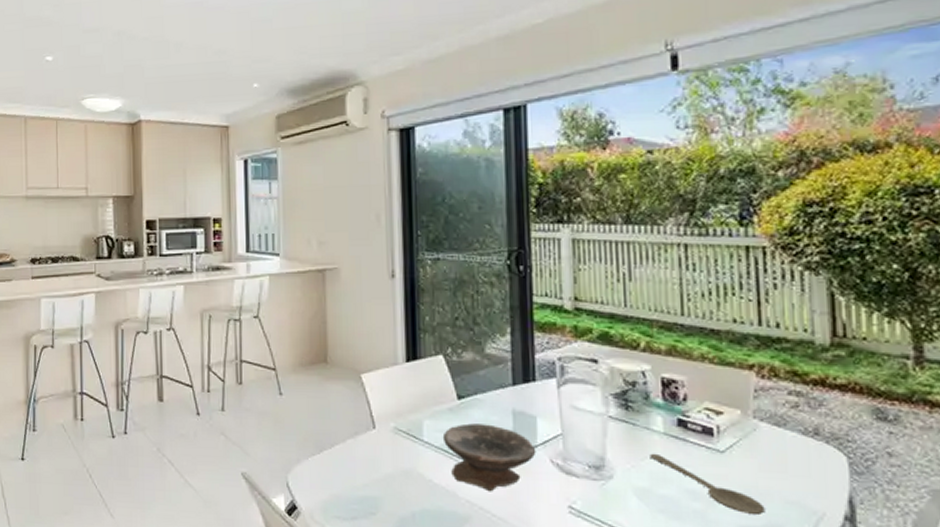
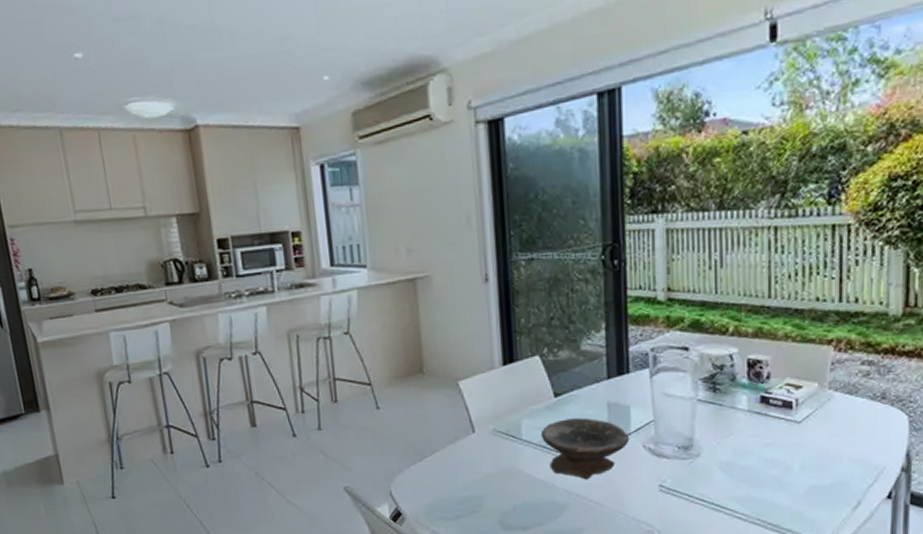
wooden spoon: present [650,453,765,514] -> none [734,429,834,475]

